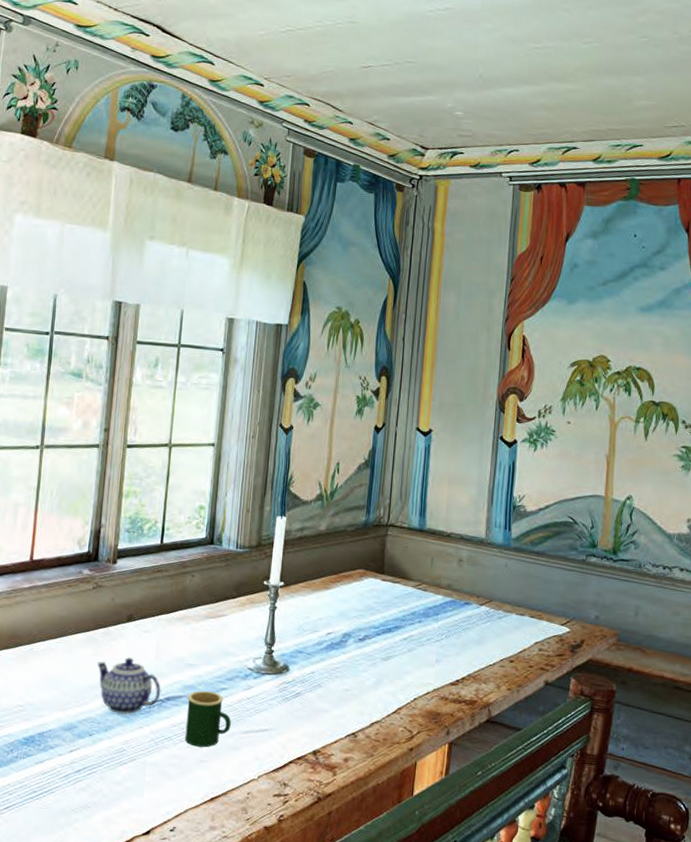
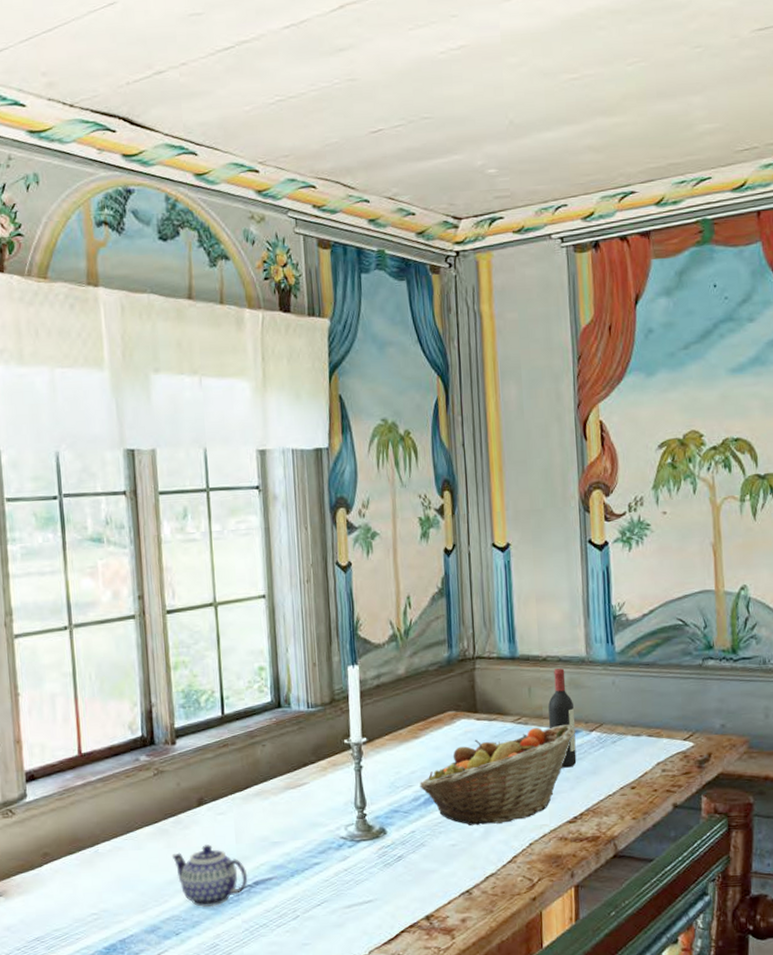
mug: present [185,690,231,748] -> none [278,868,331,930]
fruit basket: none [323,595,468,677] -> present [419,725,576,825]
wine bottle: none [444,545,469,635] -> present [548,668,577,768]

